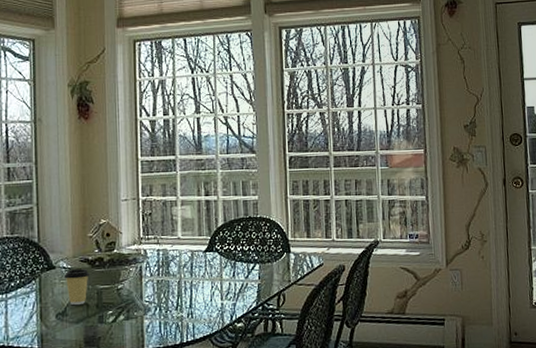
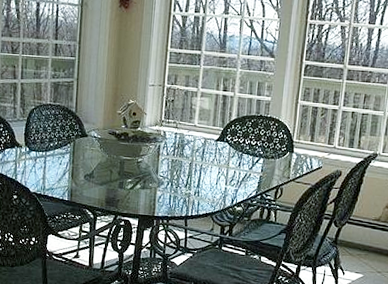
coffee cup: present [63,268,89,306] -> none [93,139,115,171]

